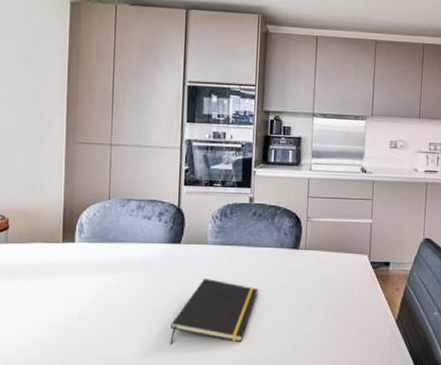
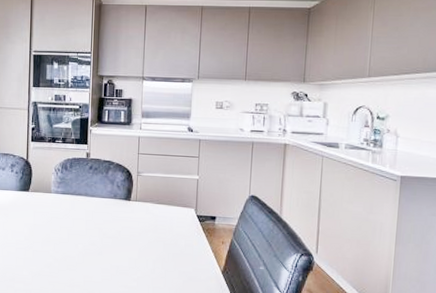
notepad: present [170,278,258,345] -> none [21,222,94,280]

